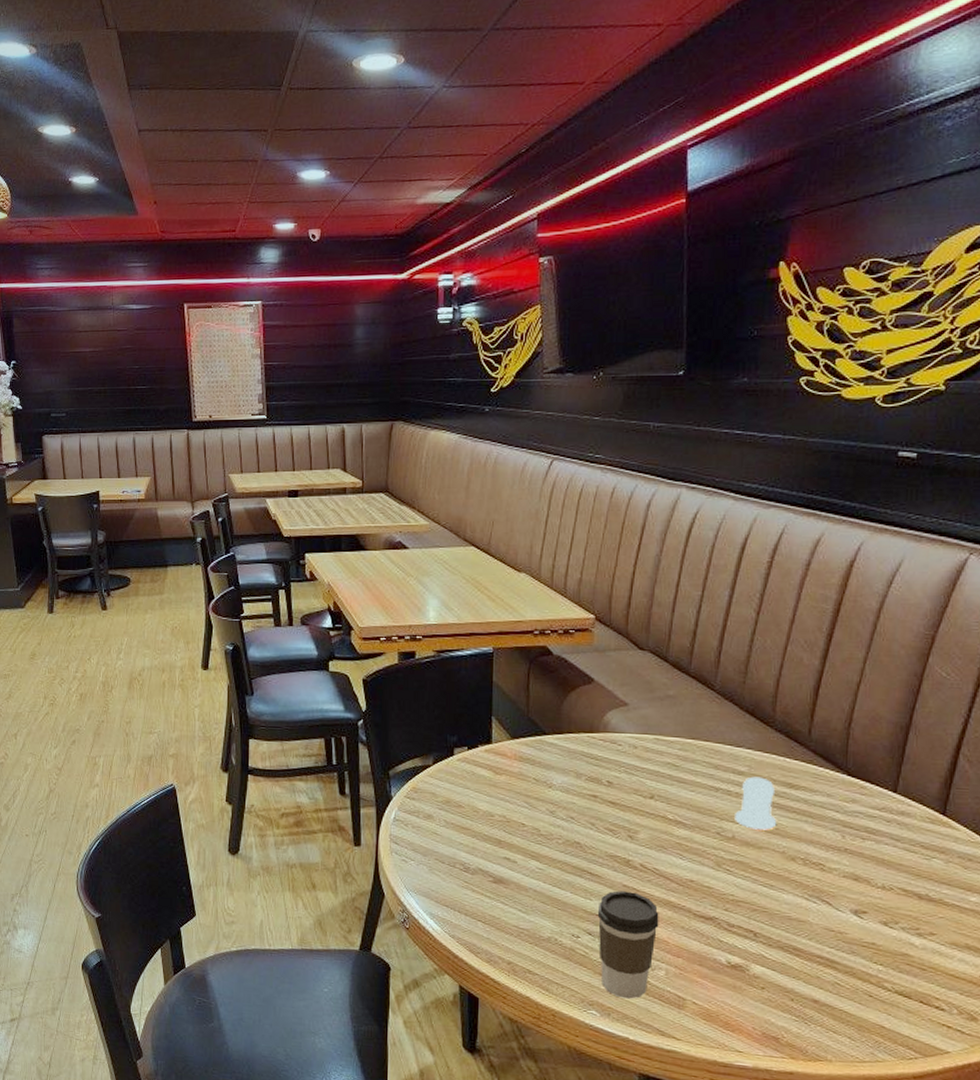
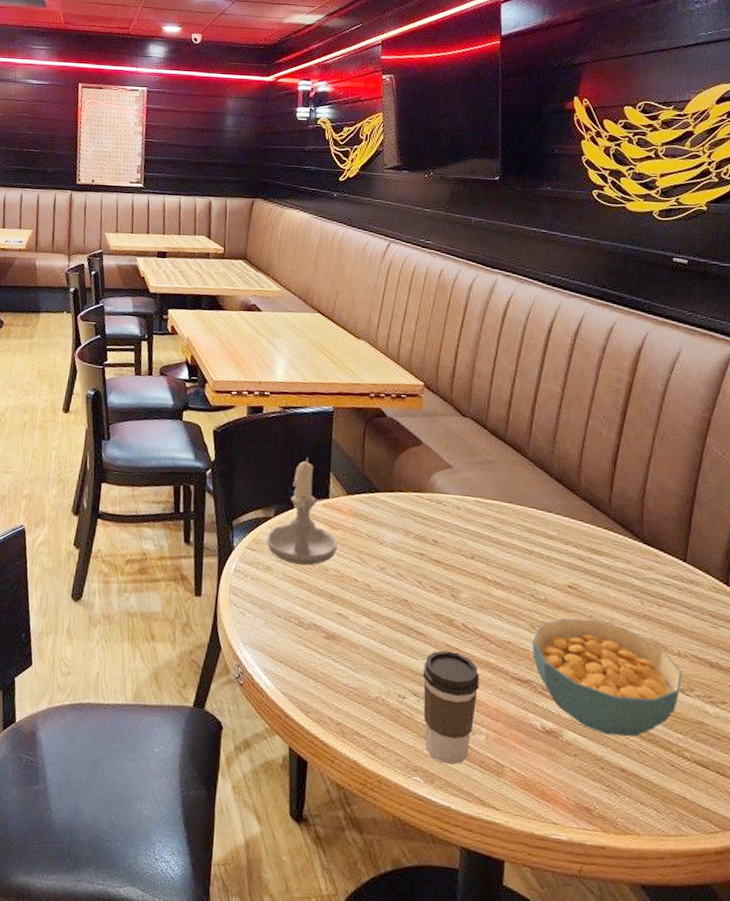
candle: none [426,703,503,812] -> present [266,458,338,566]
cereal bowl: none [717,854,886,970] -> present [532,618,682,737]
salt shaker: present [735,776,776,830] -> none [547,541,583,594]

